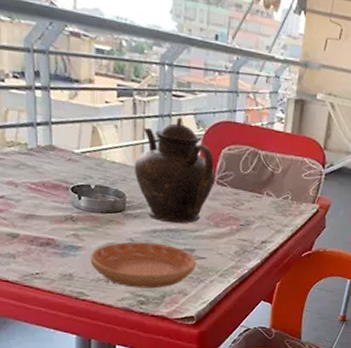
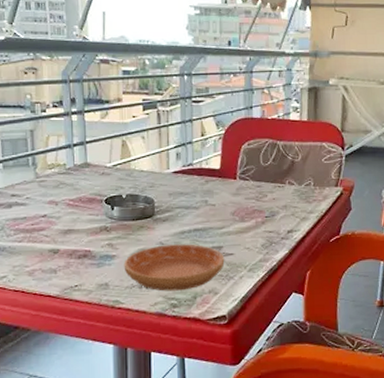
teapot: present [134,117,215,224] -> none [160,121,237,223]

